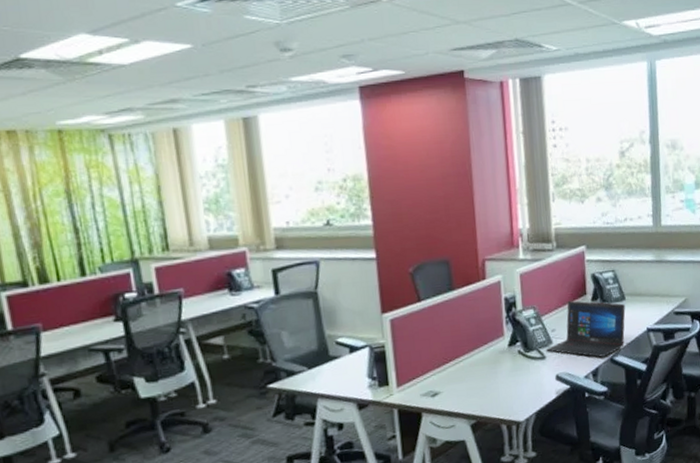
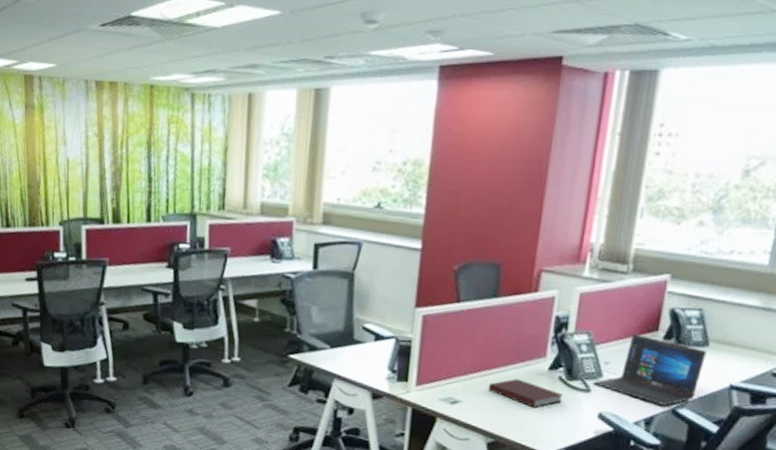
notebook: none [461,360,525,384] -> present [487,378,563,408]

